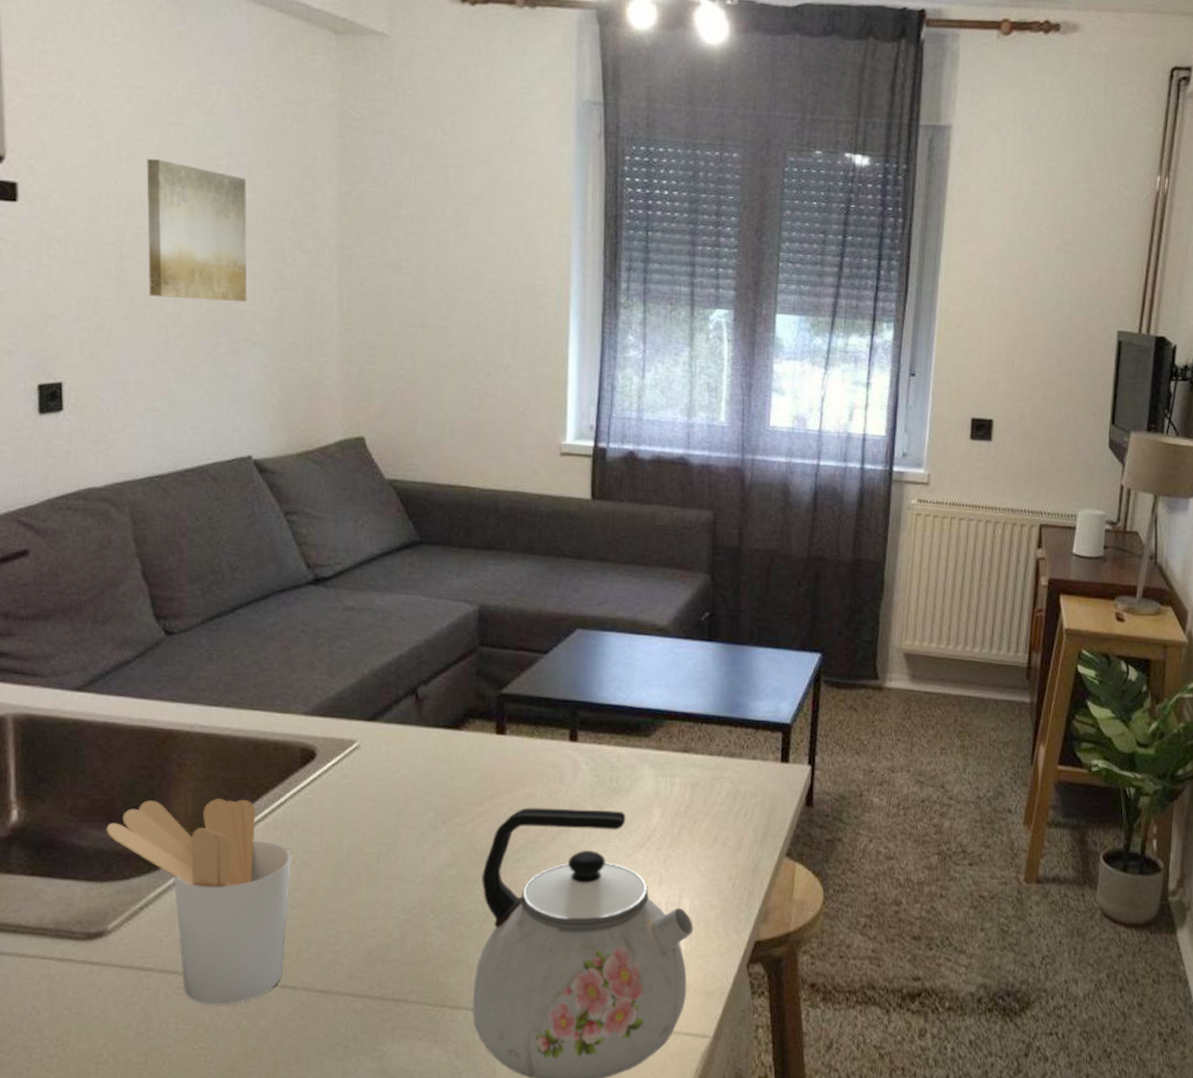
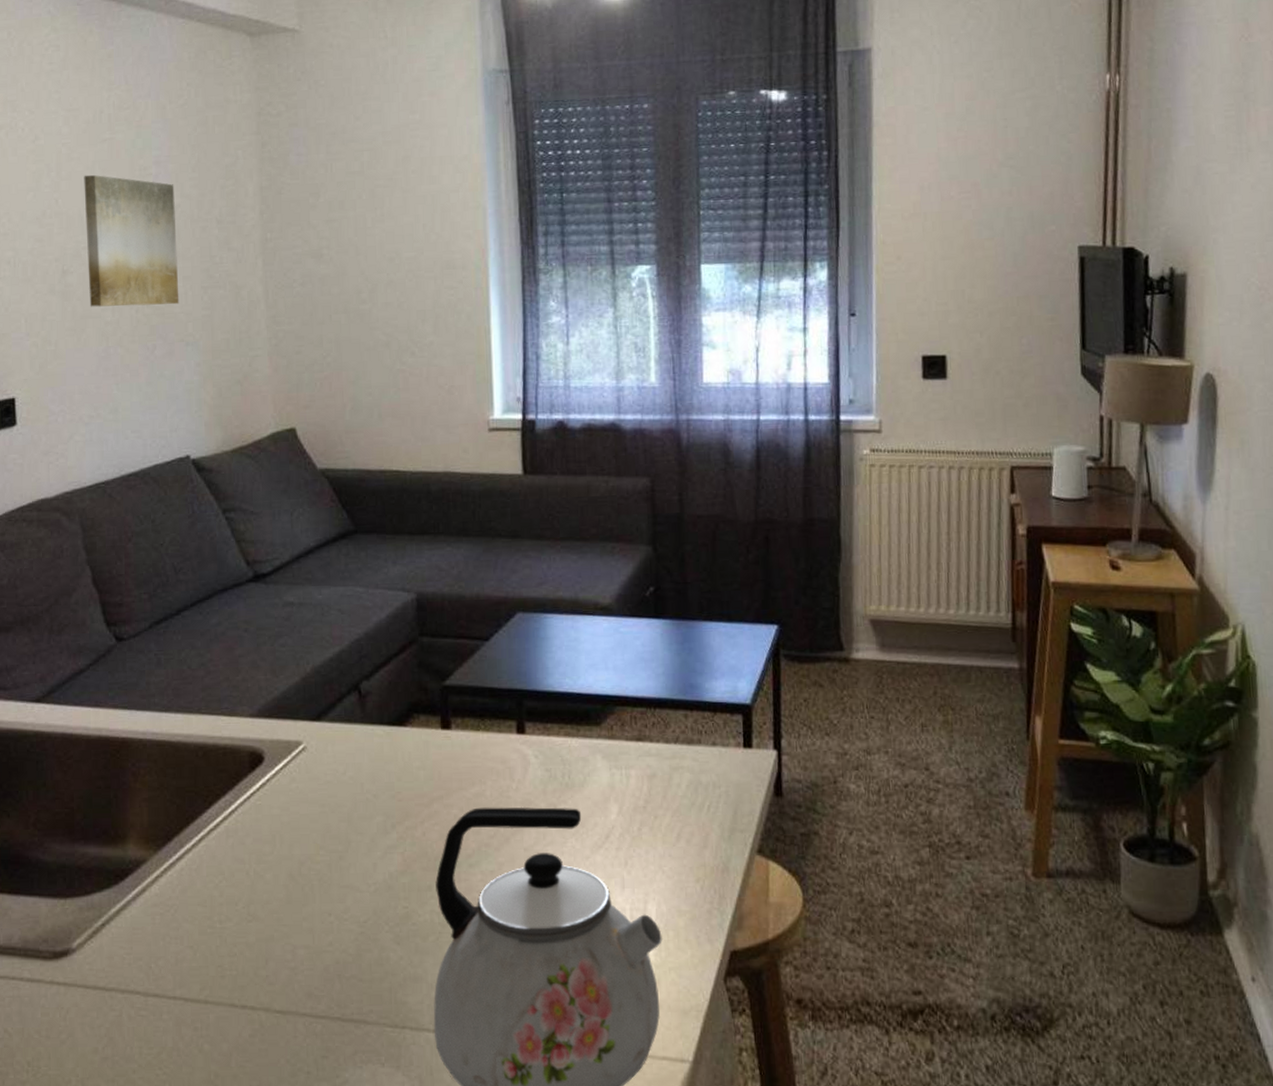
utensil holder: present [106,799,291,1005] -> none [68,807,245,1028]

